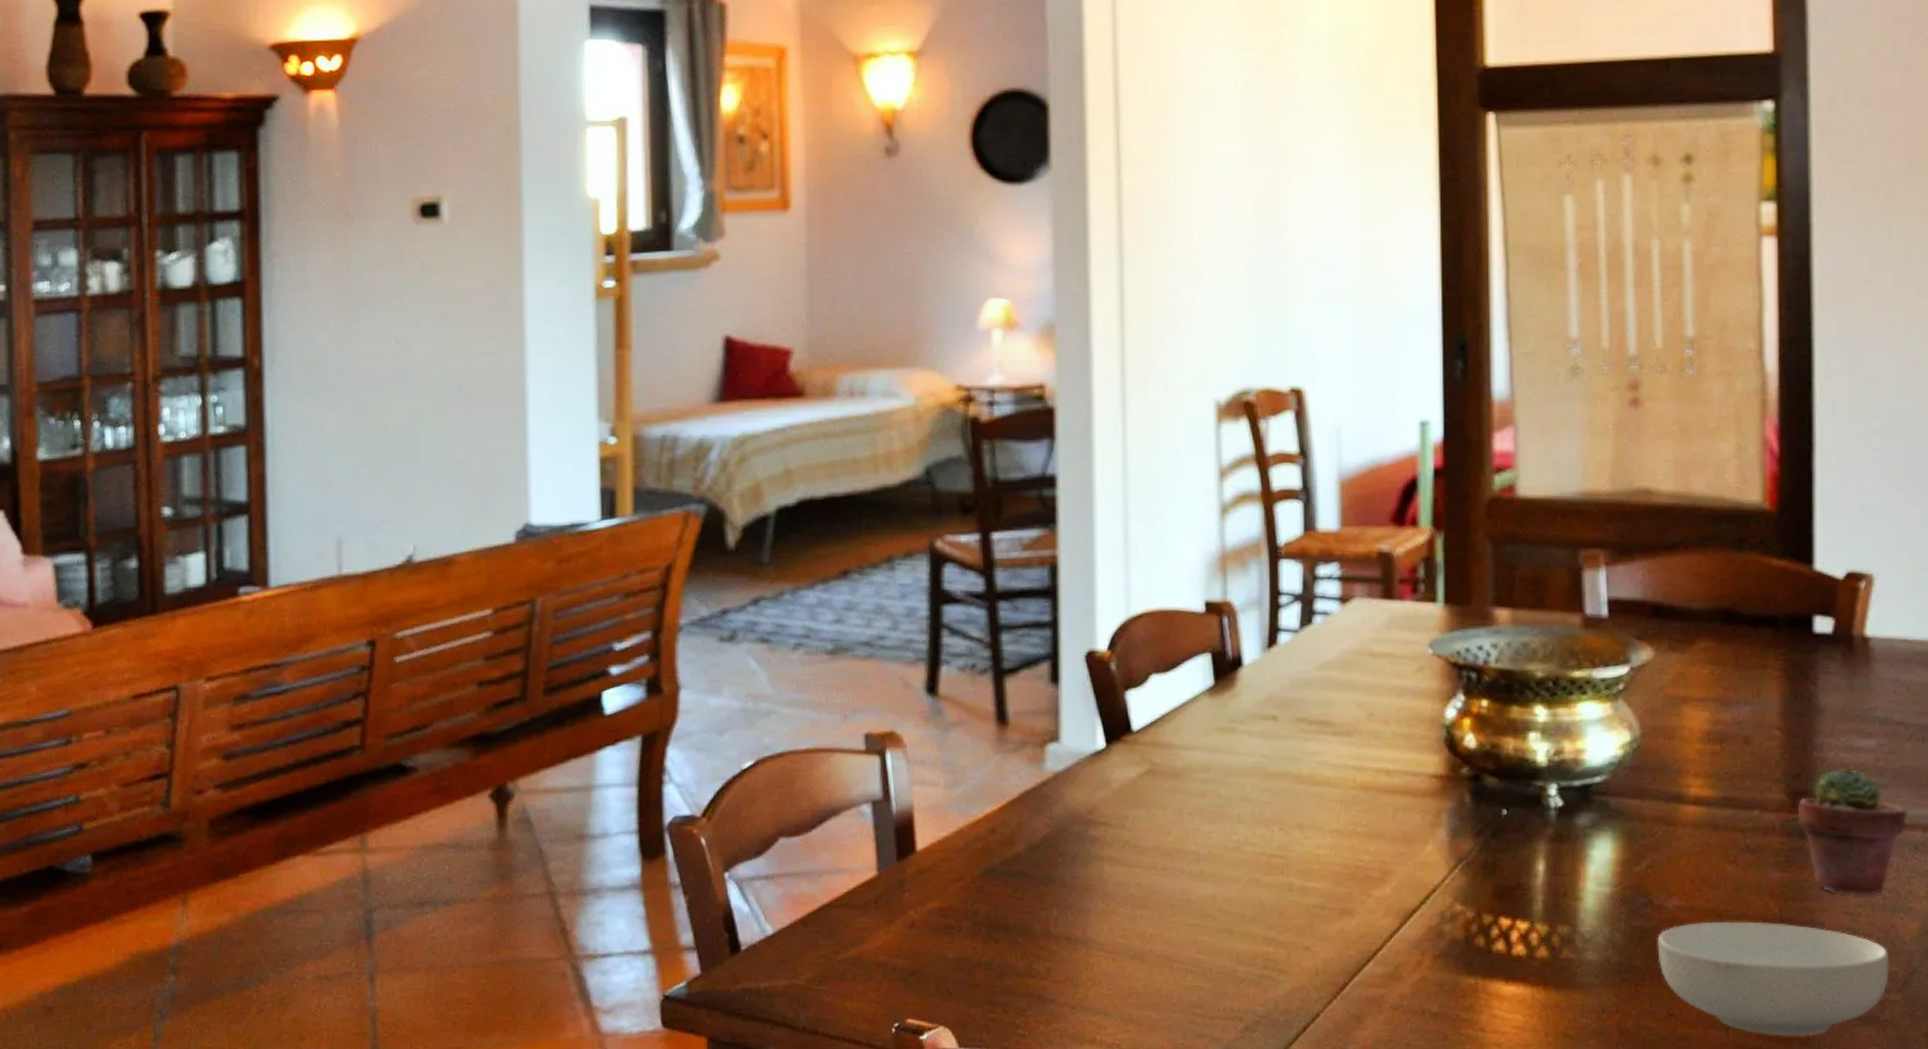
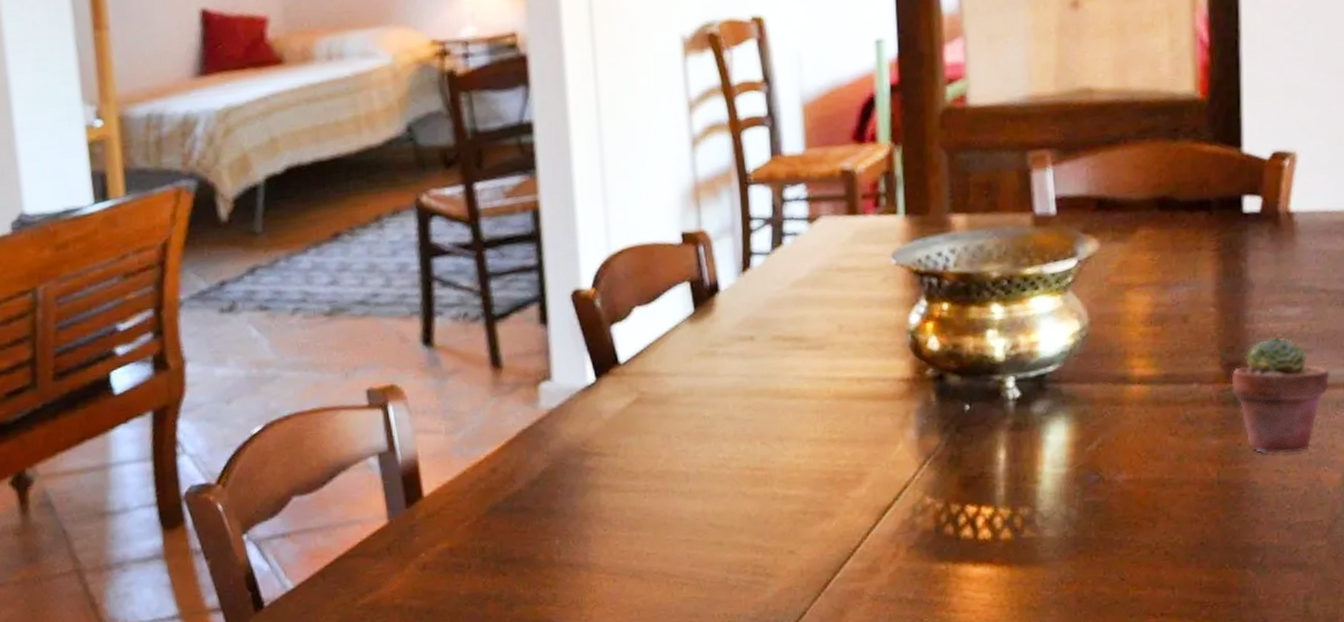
cereal bowl: present [1657,921,1889,1037] -> none [1109,486,1315,590]

